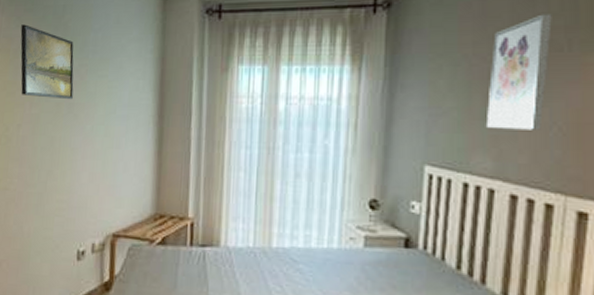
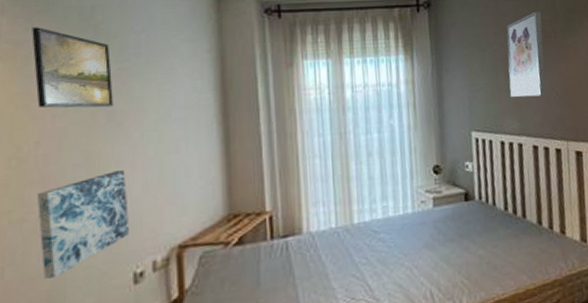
wall art: none [16,158,78,241] -> present [36,170,130,279]

